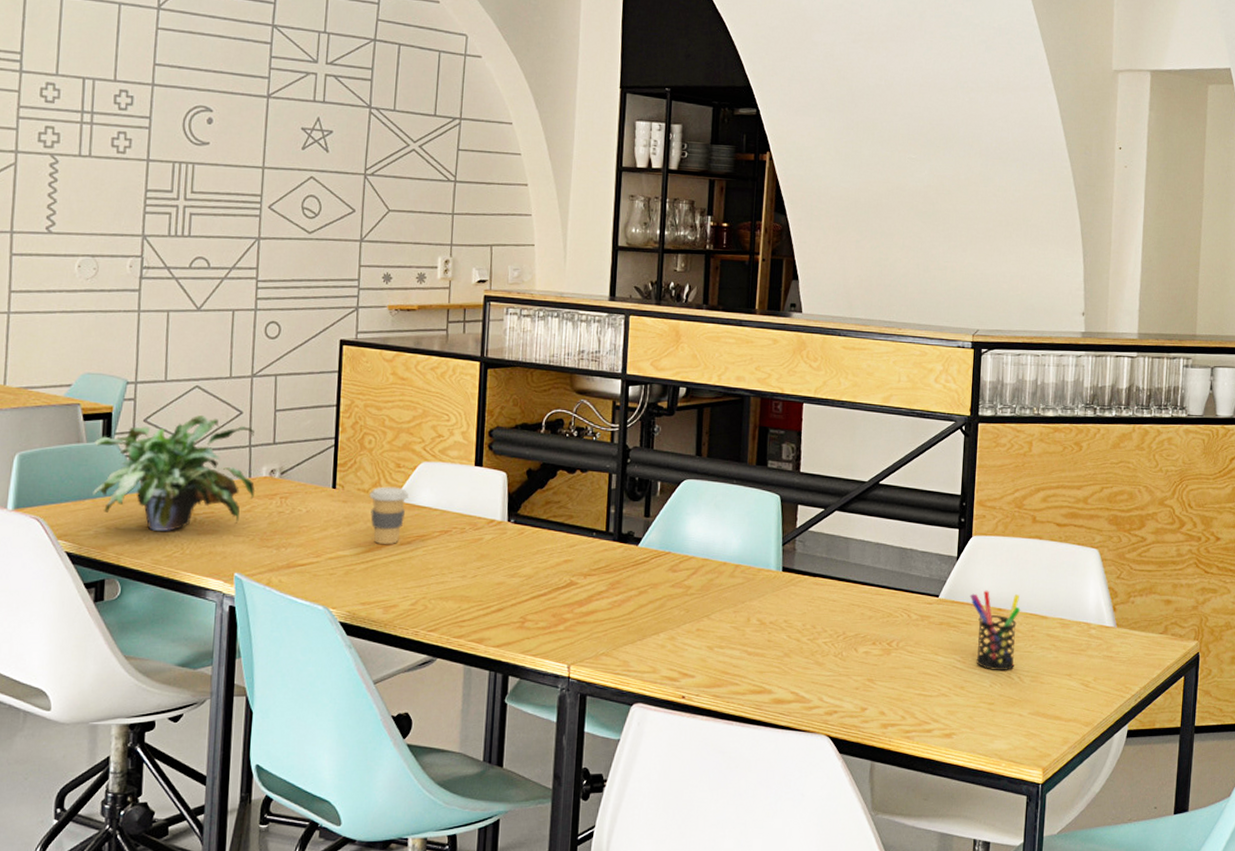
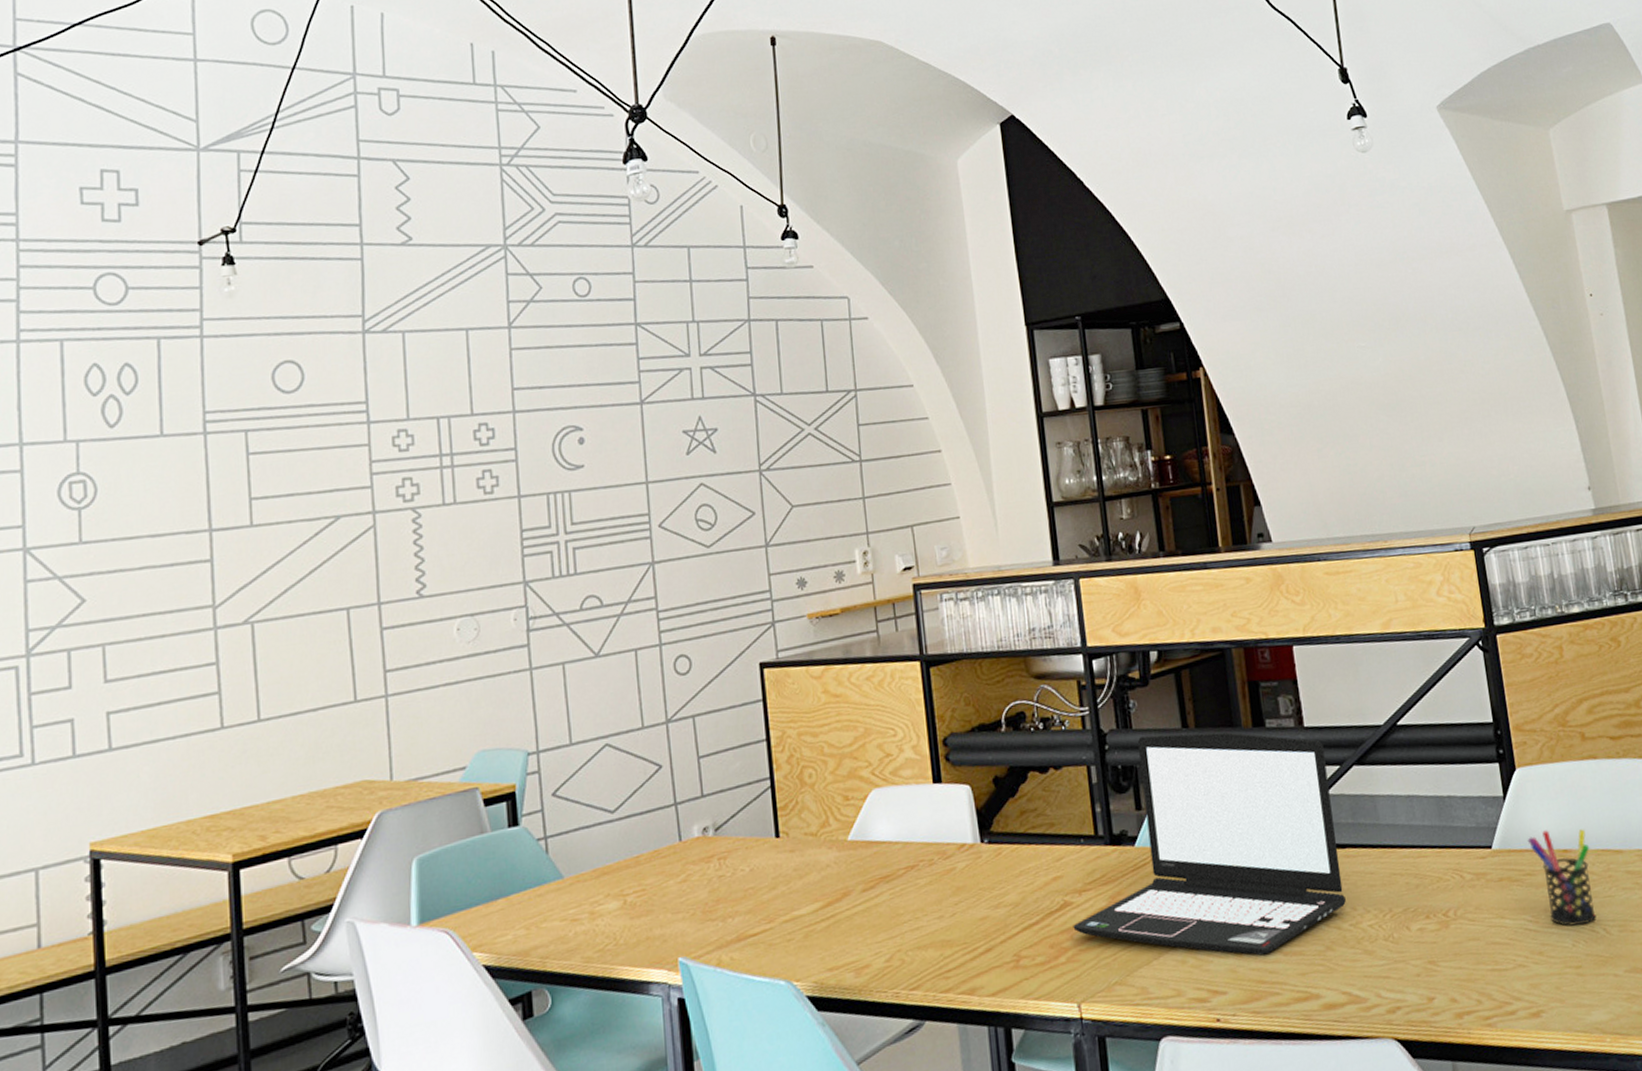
potted plant: present [93,415,256,531] -> none [499,777,689,923]
coffee cup: present [369,486,409,545] -> none [818,823,863,895]
laptop: none [574,456,814,652] -> present [1073,731,1346,956]

